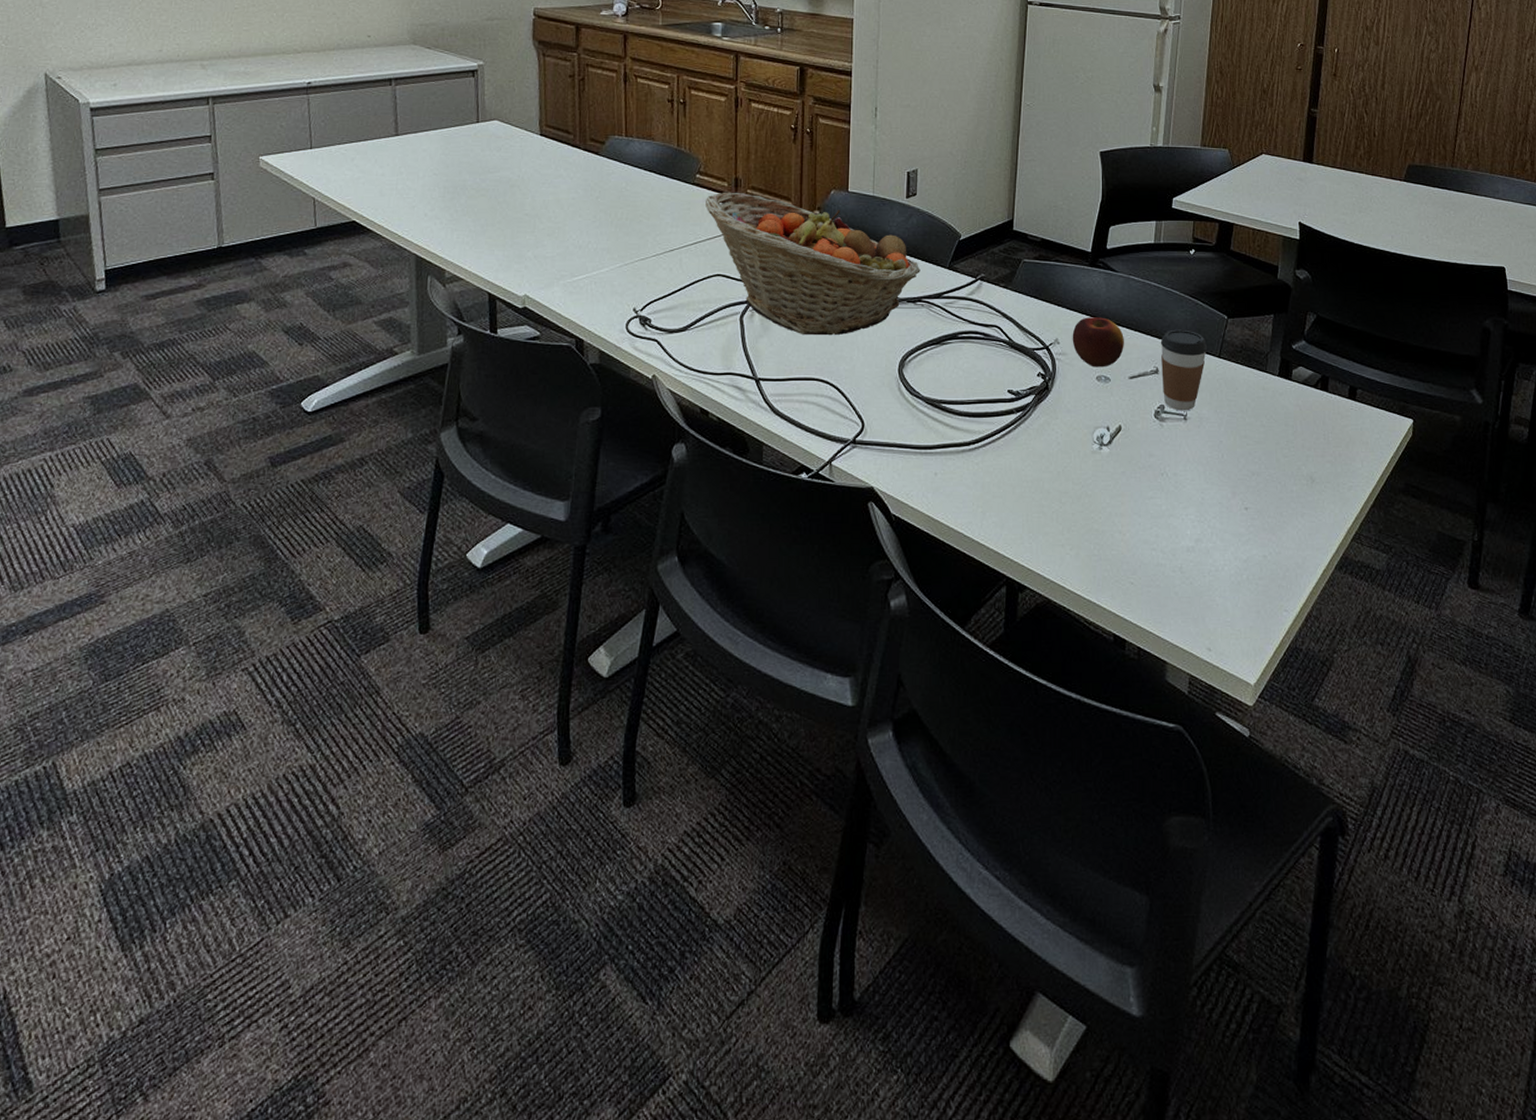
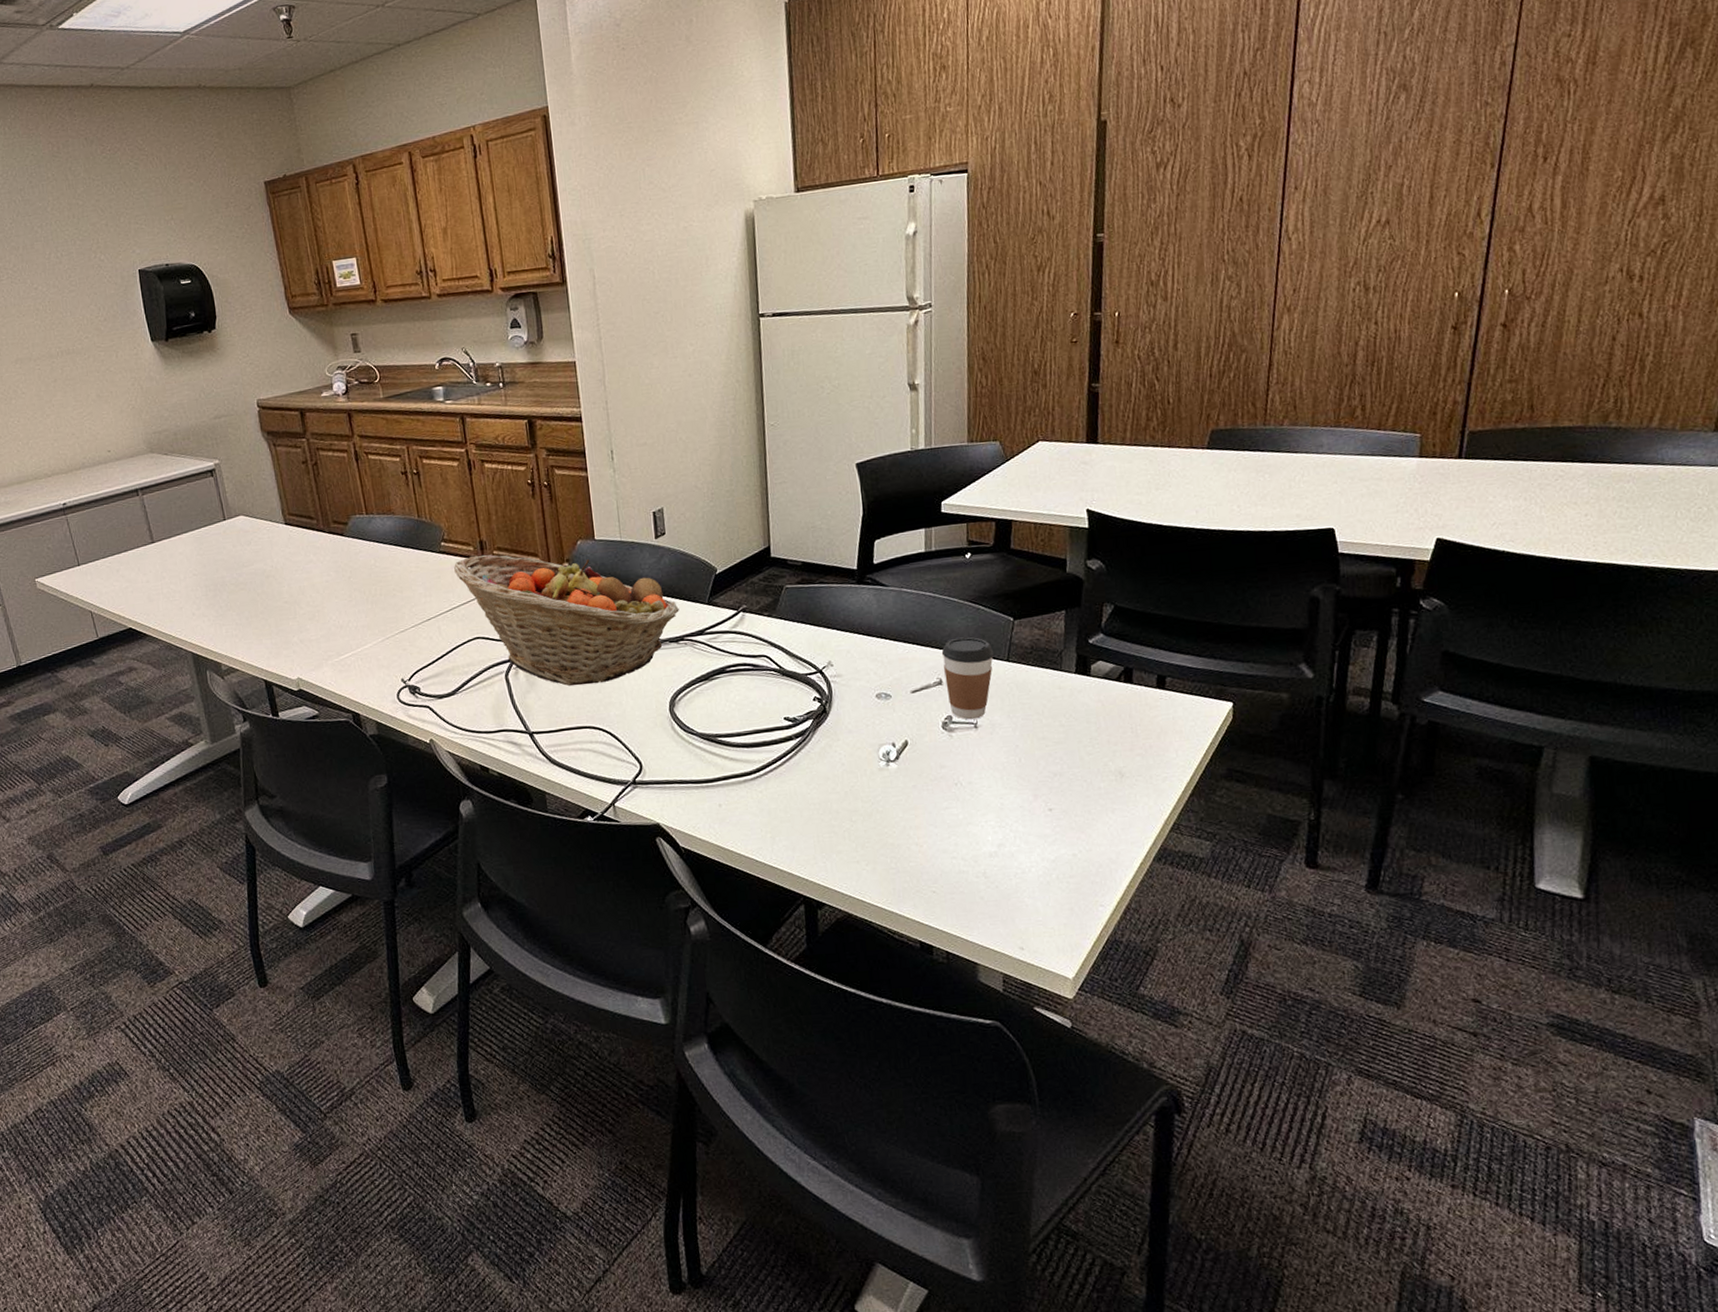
apple: present [1072,317,1124,368] -> none [845,634,903,686]

